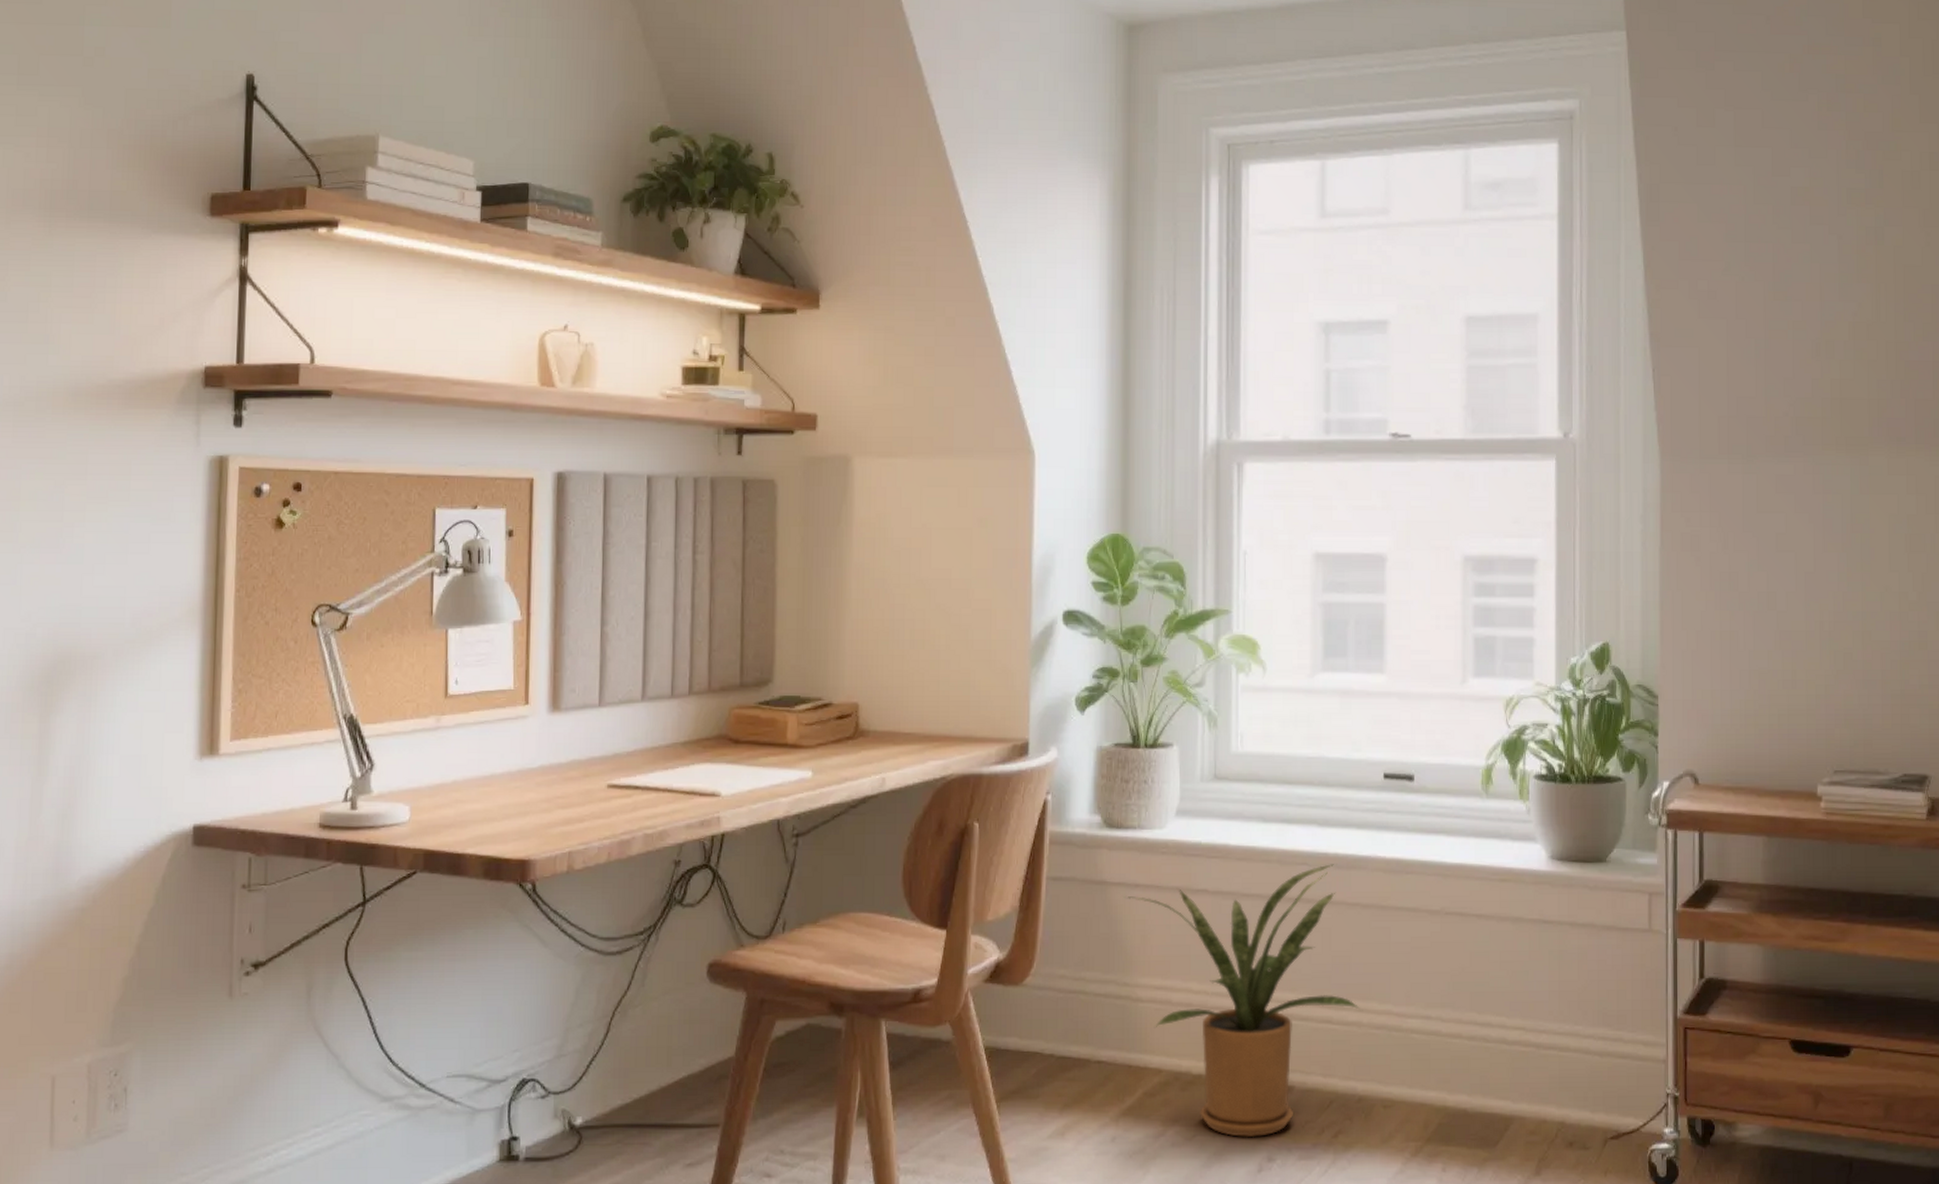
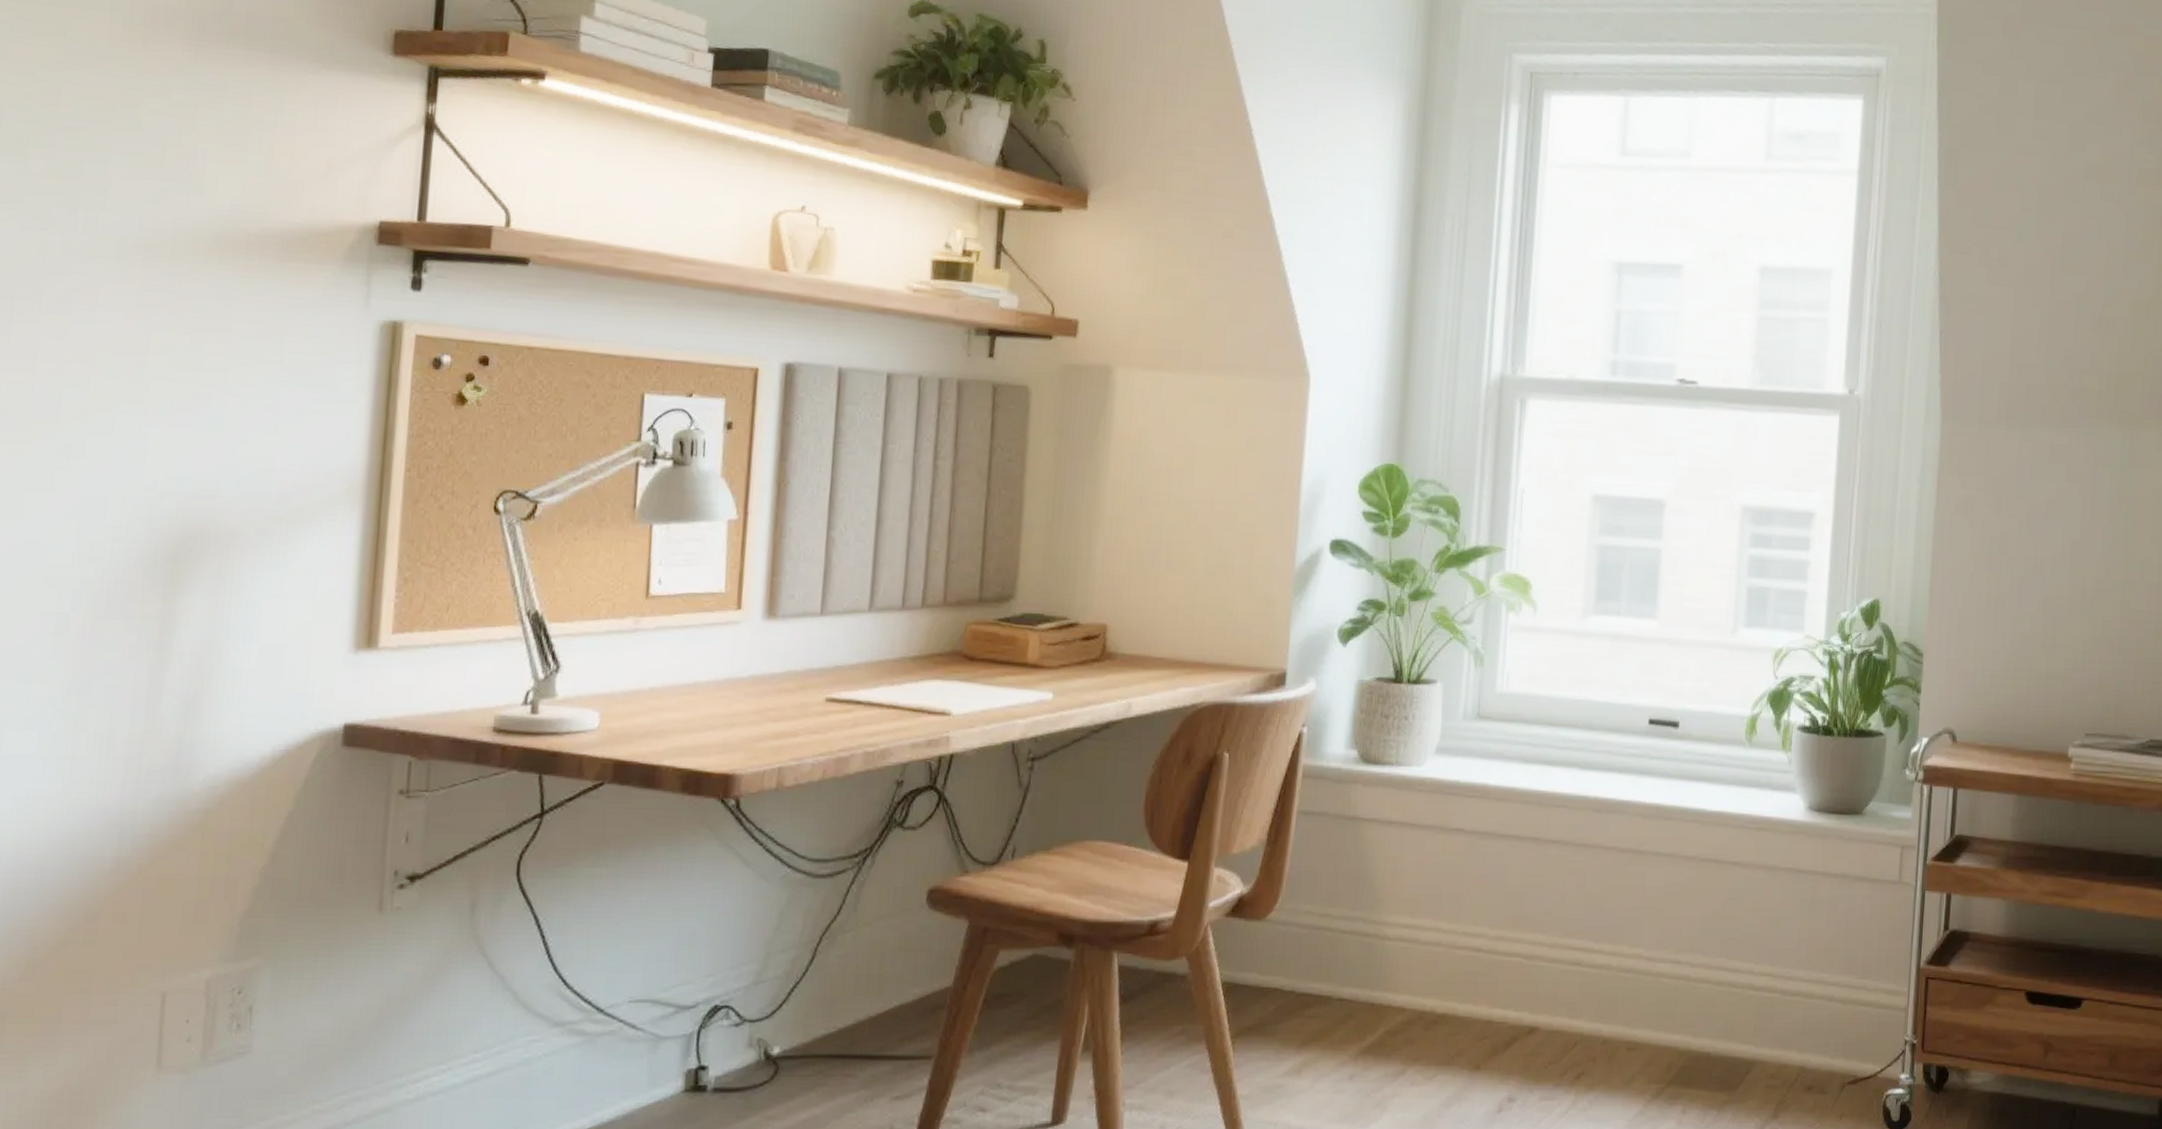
house plant: present [1124,864,1361,1138] -> none [1377,807,1611,1078]

